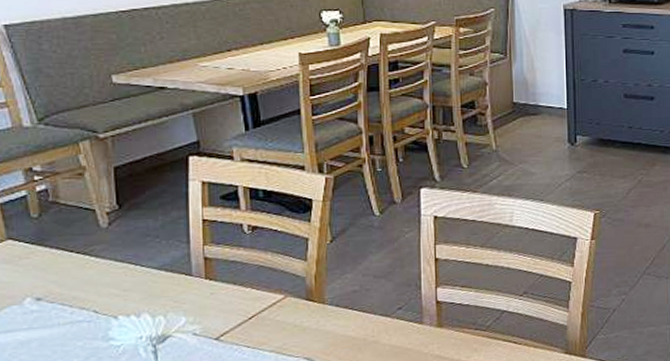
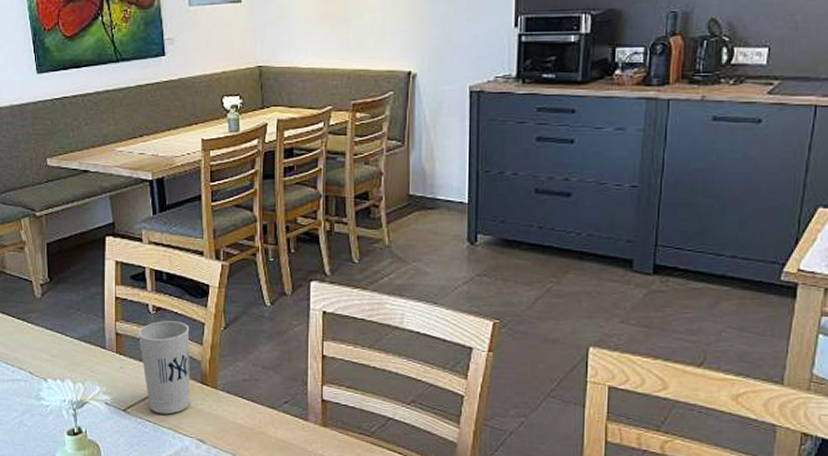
cup: none [230,239,294,338] -> present [137,321,190,415]

